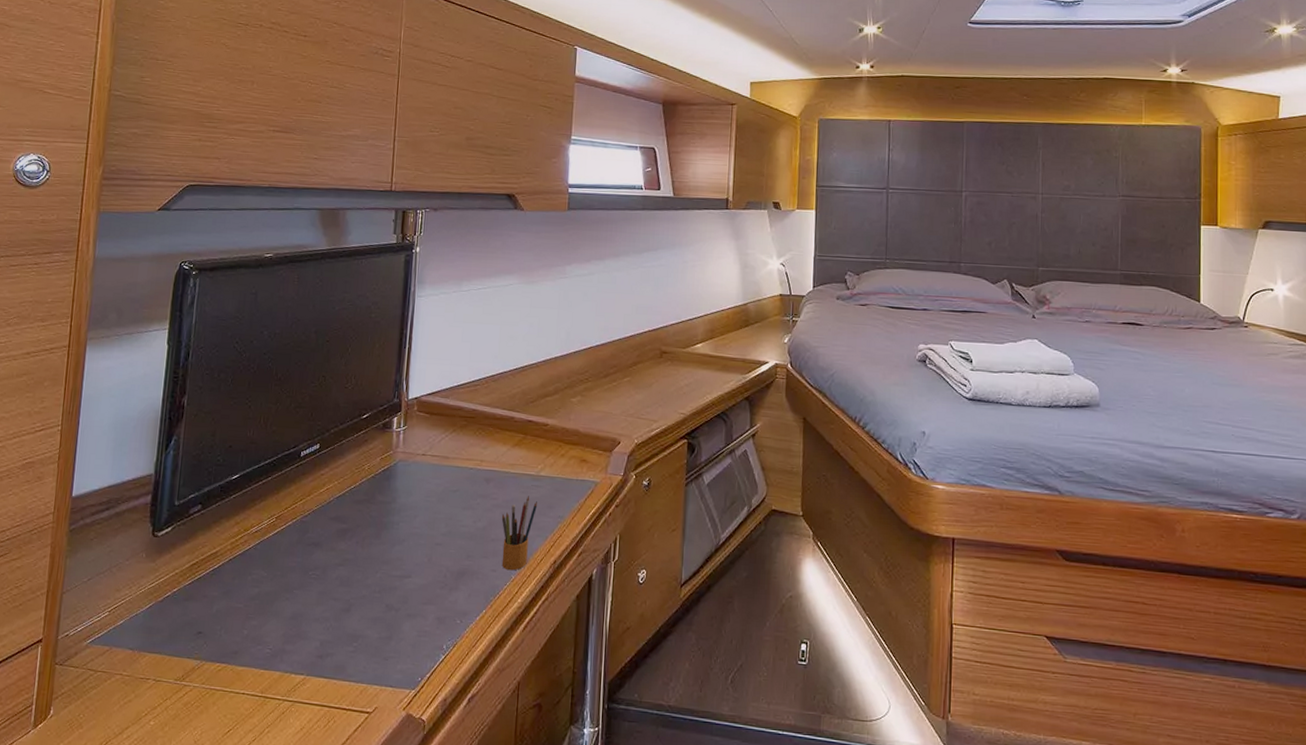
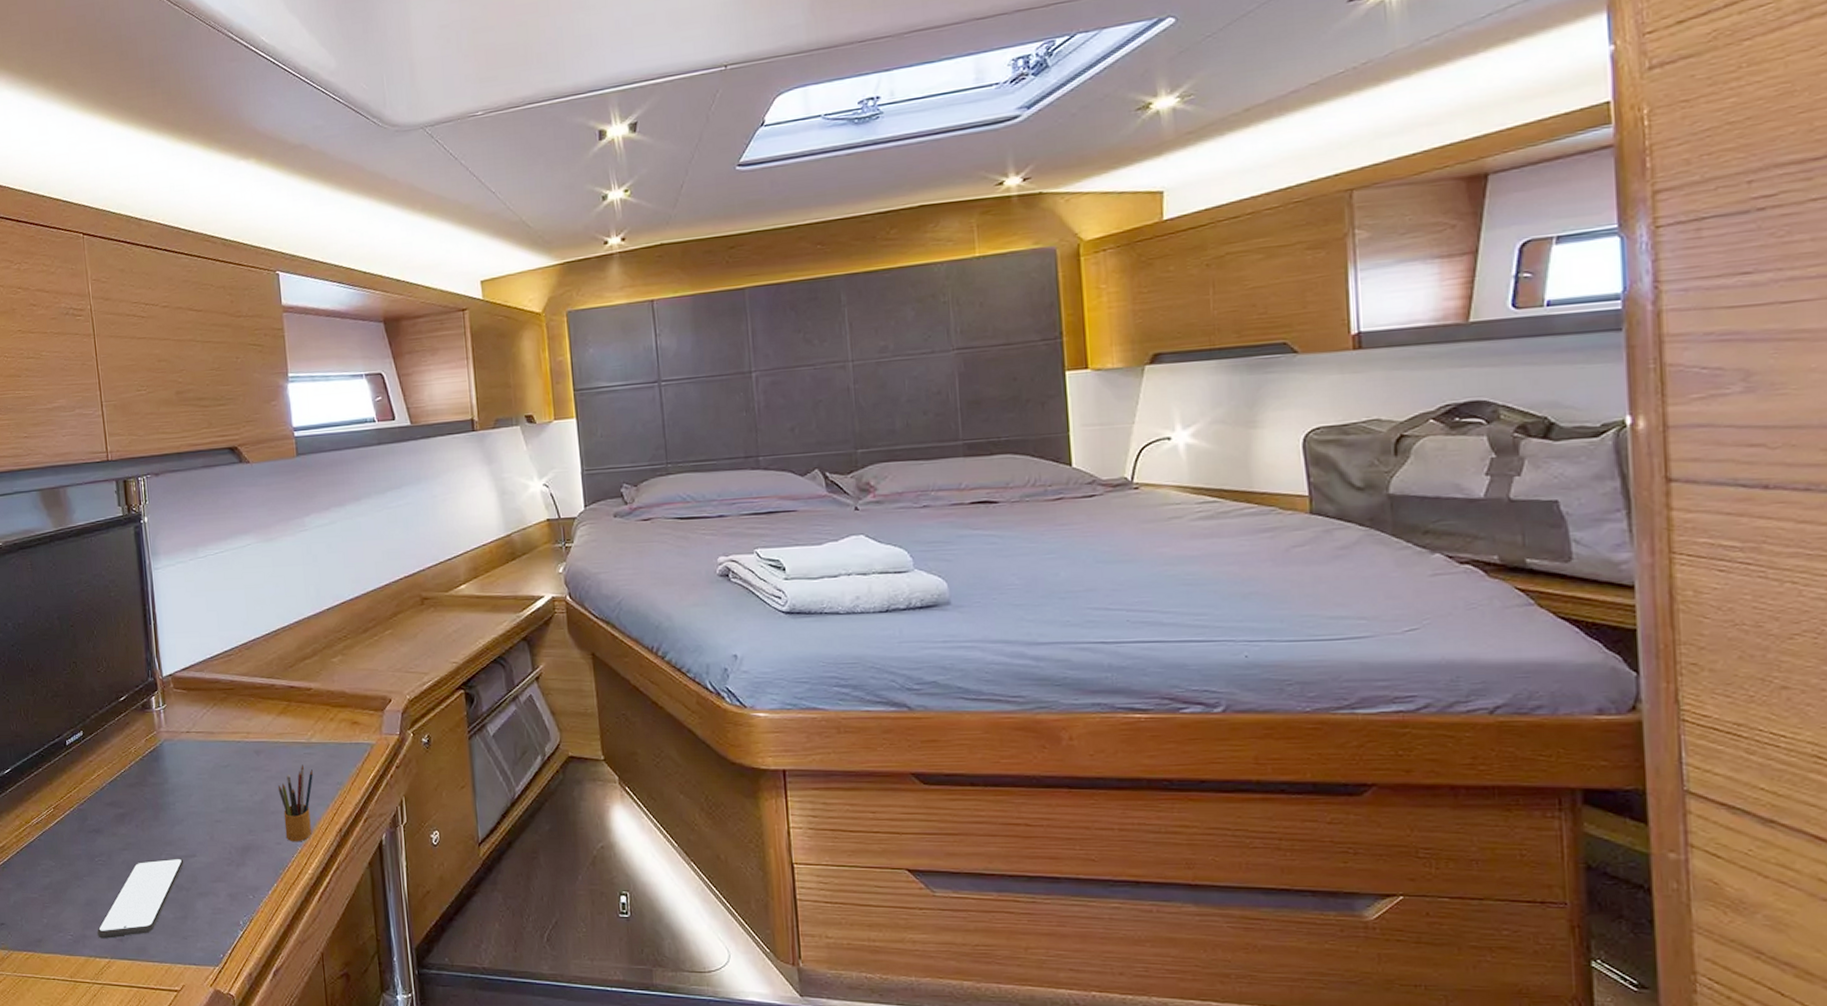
smartphone: none [297,577,398,655] -> present [96,858,184,939]

